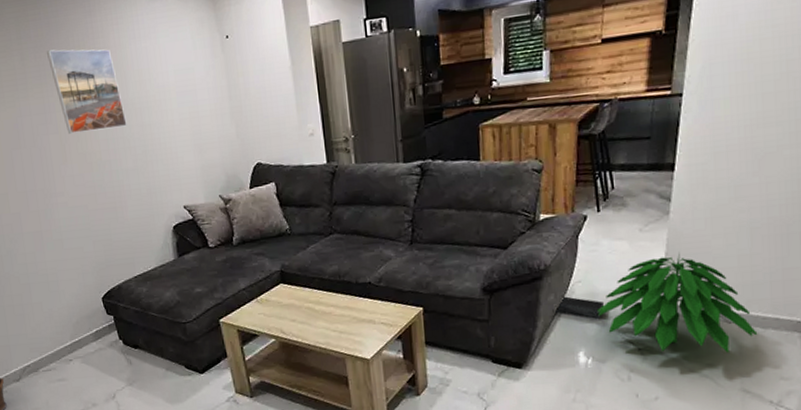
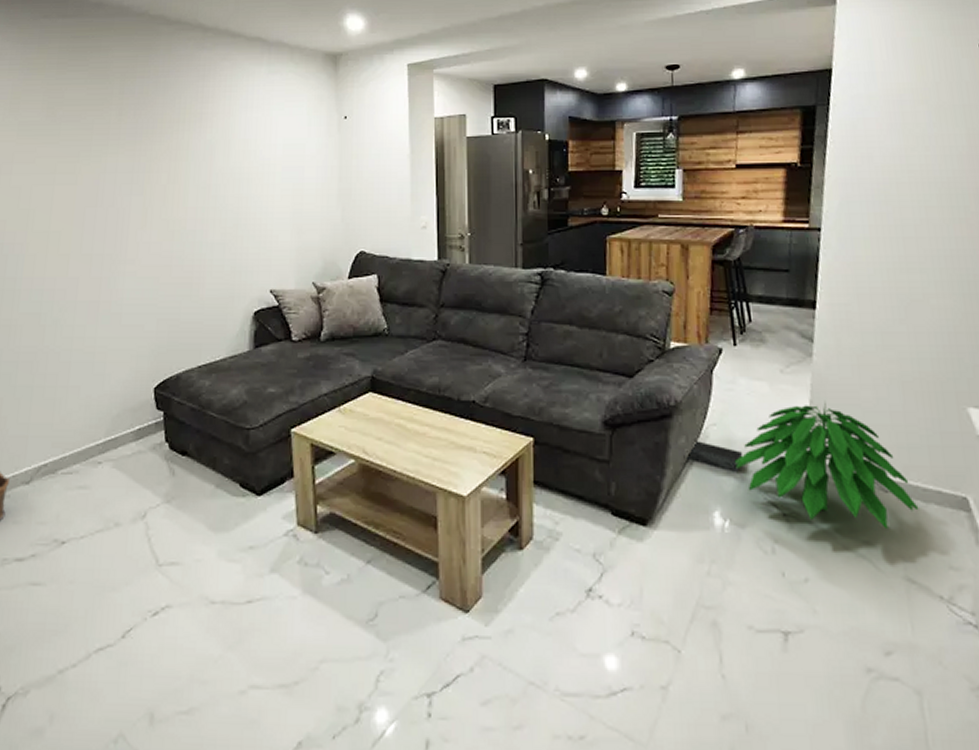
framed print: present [47,49,127,134] -> none [148,109,222,197]

